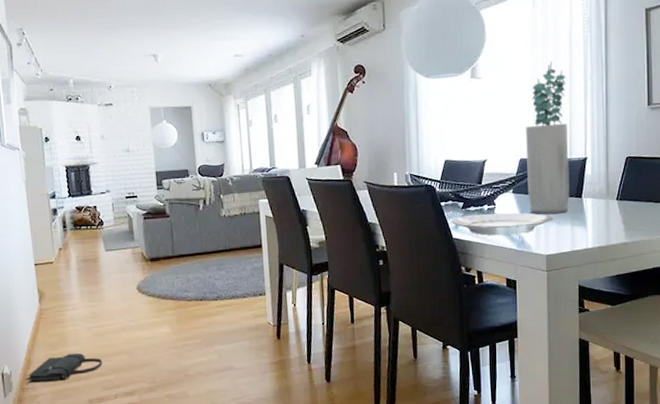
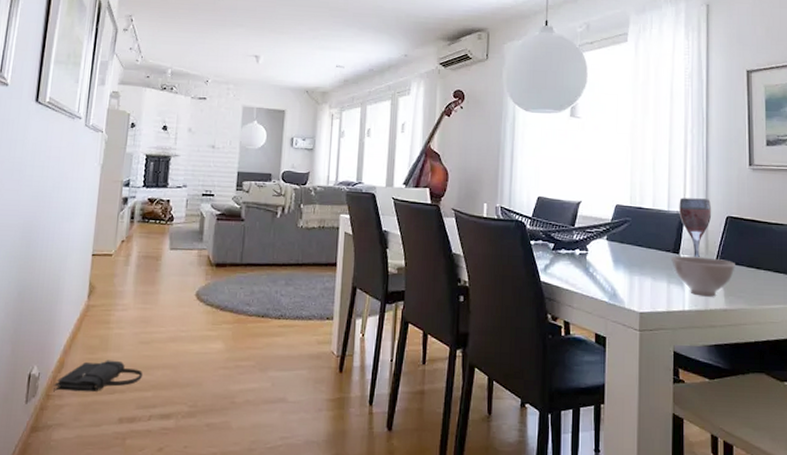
plate: present [451,212,553,236] -> none [540,258,648,286]
vase: present [525,61,570,214] -> none [622,110,667,269]
bowl: none [575,197,636,234] -> present [671,256,736,297]
cup: none [580,142,612,200] -> present [679,198,712,258]

